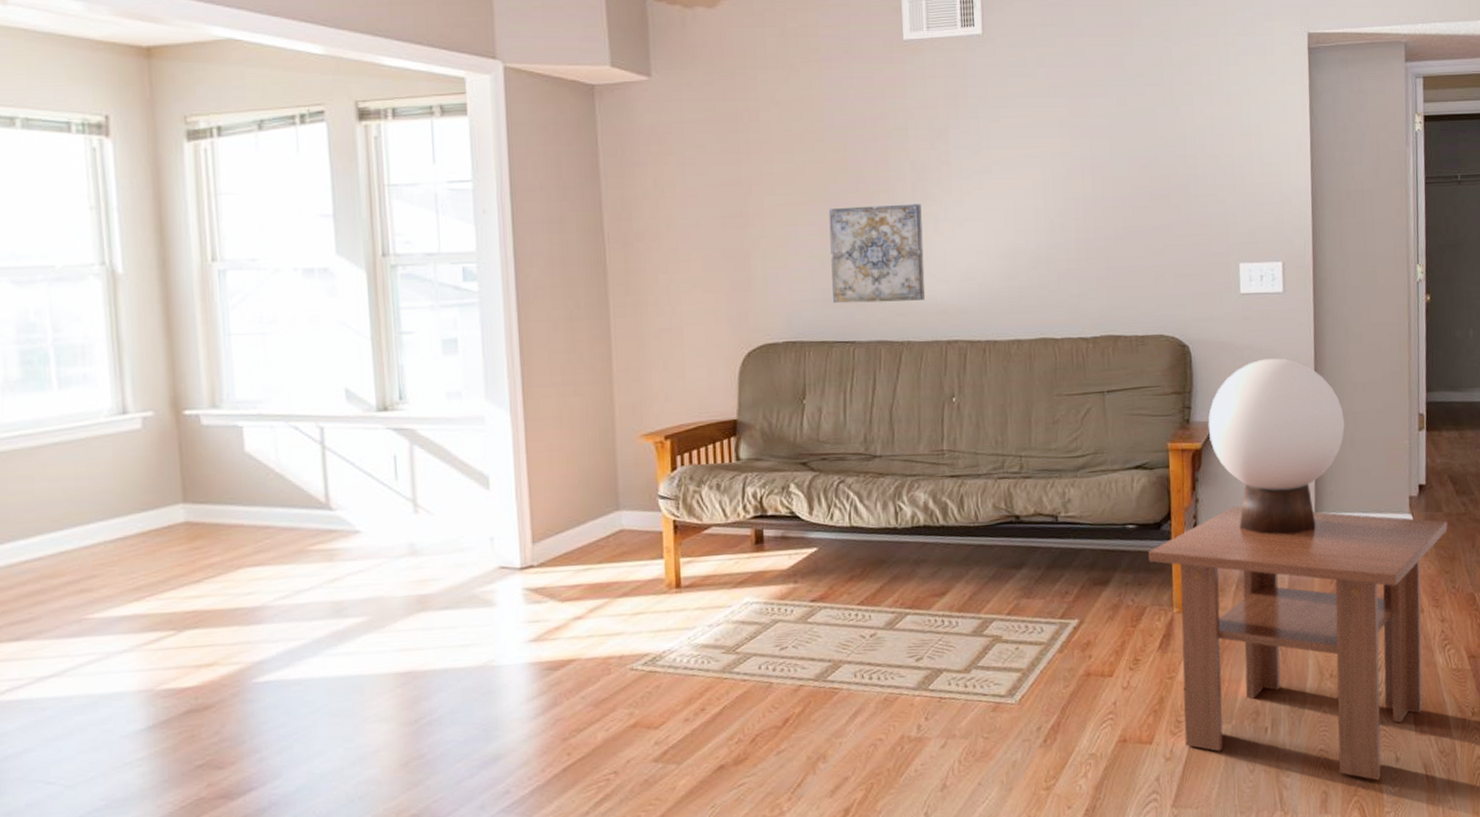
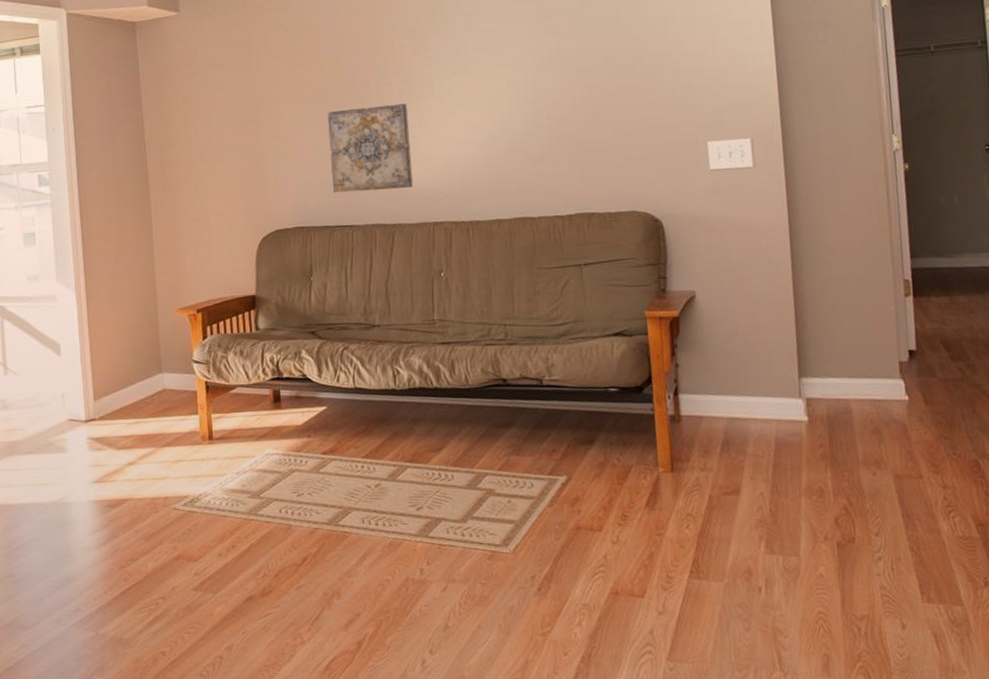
coffee table: present [1149,506,1448,781] -> none [632,370,944,647]
table lamp: present [1208,358,1345,535] -> none [684,229,825,399]

